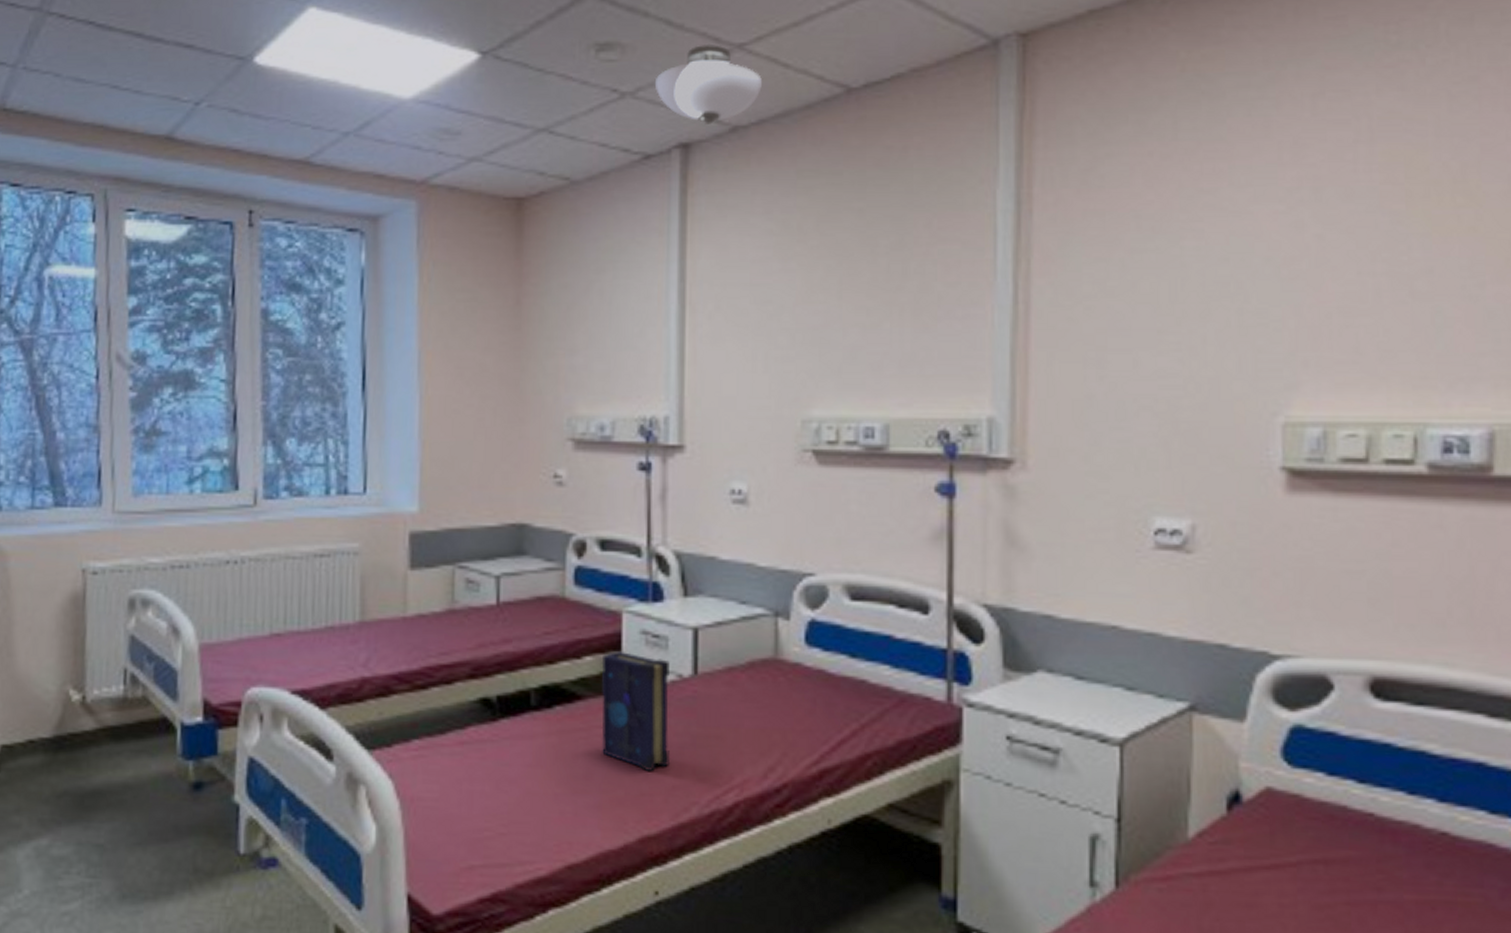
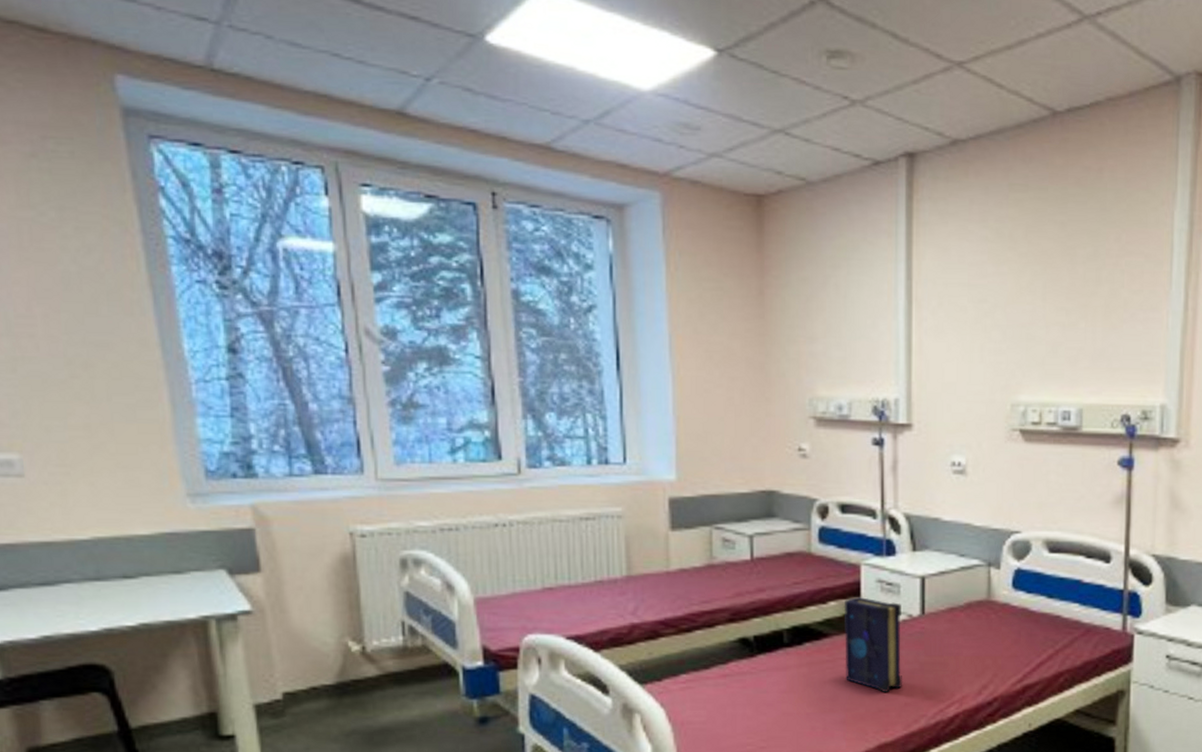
light fixture: present [654,45,762,125] -> none [882,60,979,136]

